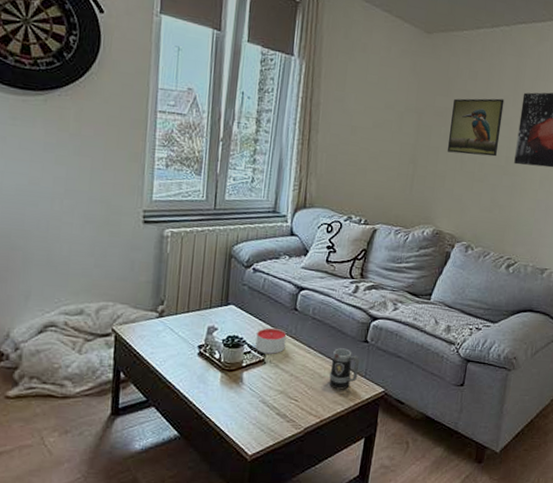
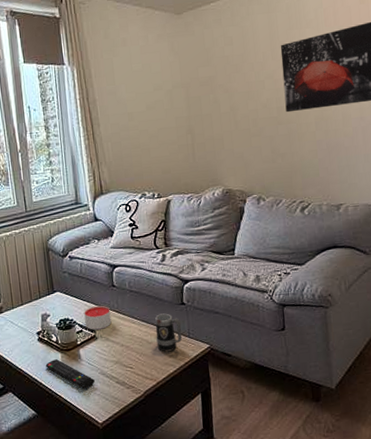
remote control: none [200,378,254,416] -> present [45,359,96,390]
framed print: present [447,98,505,157] -> none [215,55,268,116]

